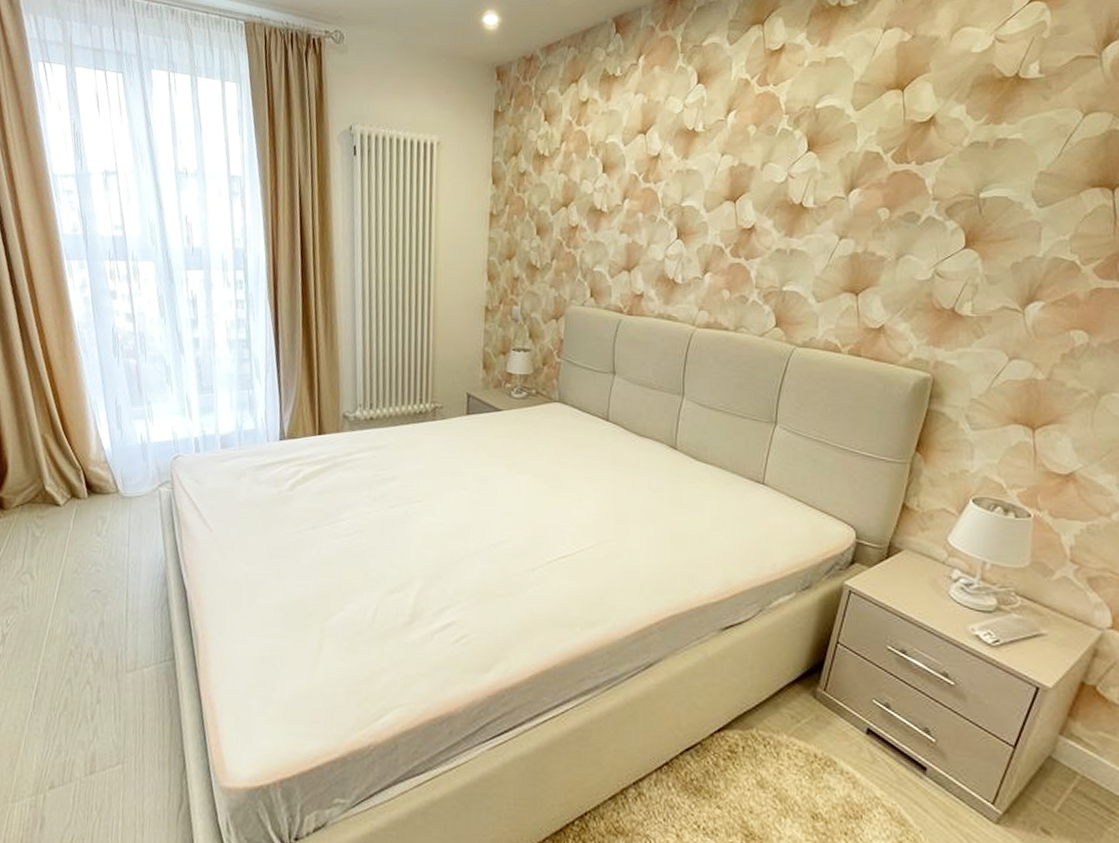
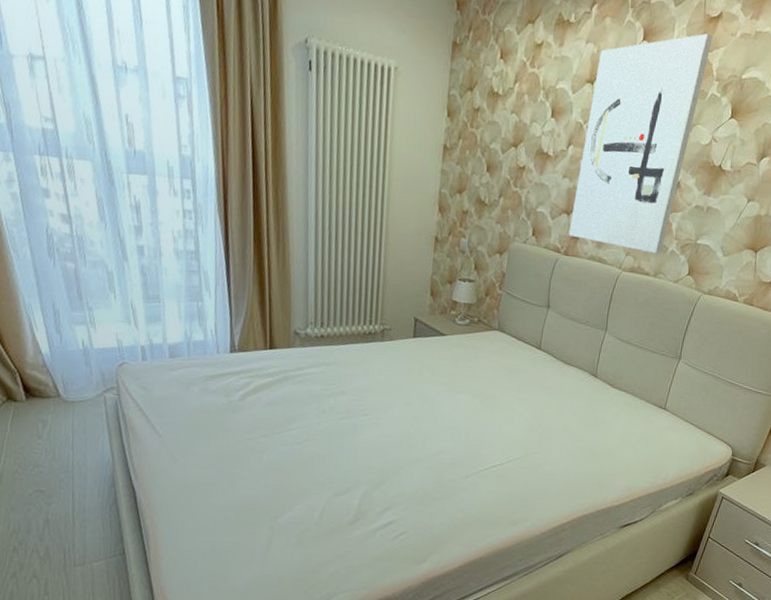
wall art: none [631,67,777,306] -> present [568,33,713,254]

